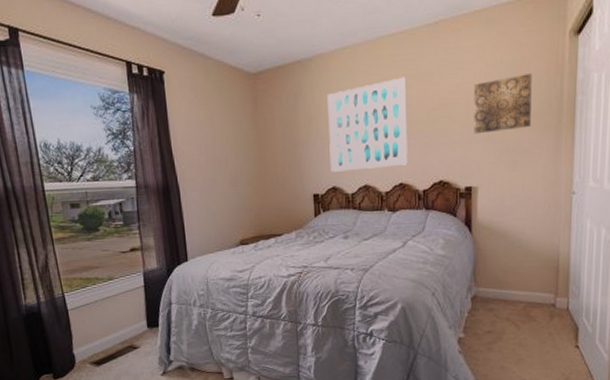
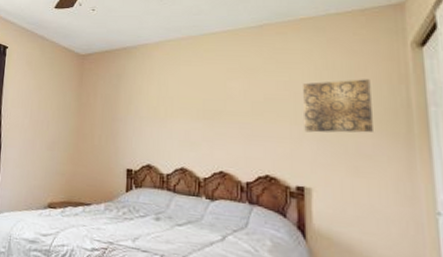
wall art: present [326,77,408,172] -> none [146,70,230,154]

